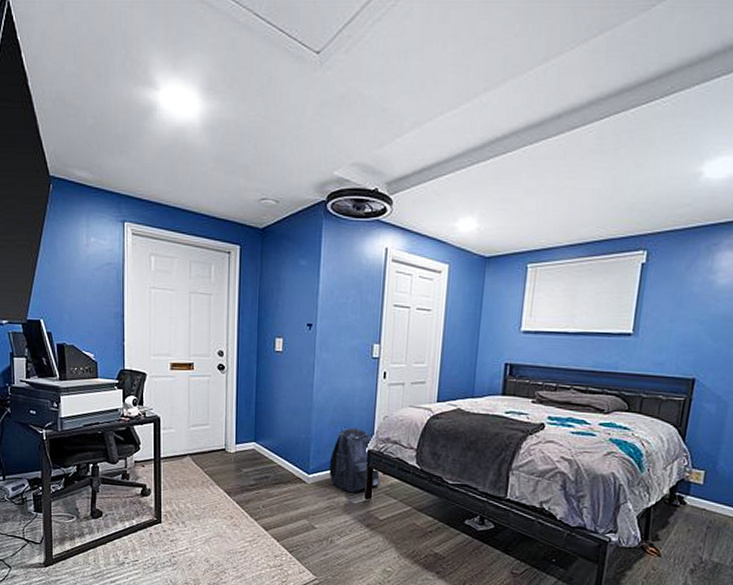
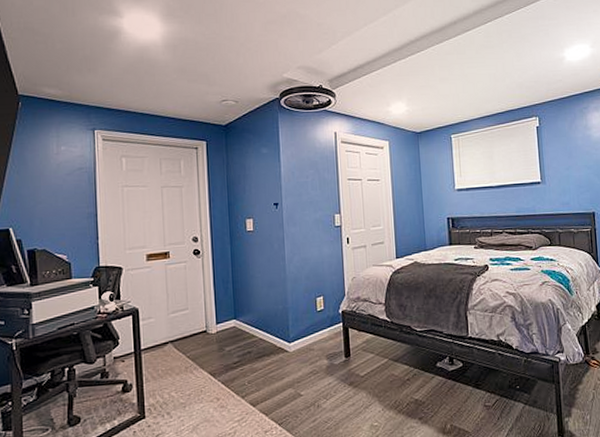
backpack: present [329,427,380,493] -> none [308,292,356,355]

